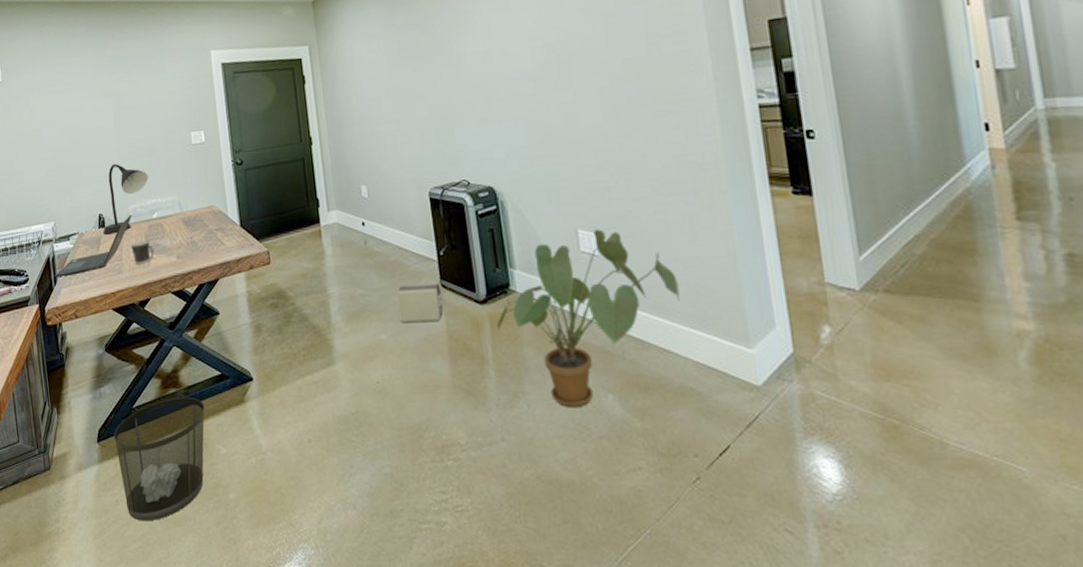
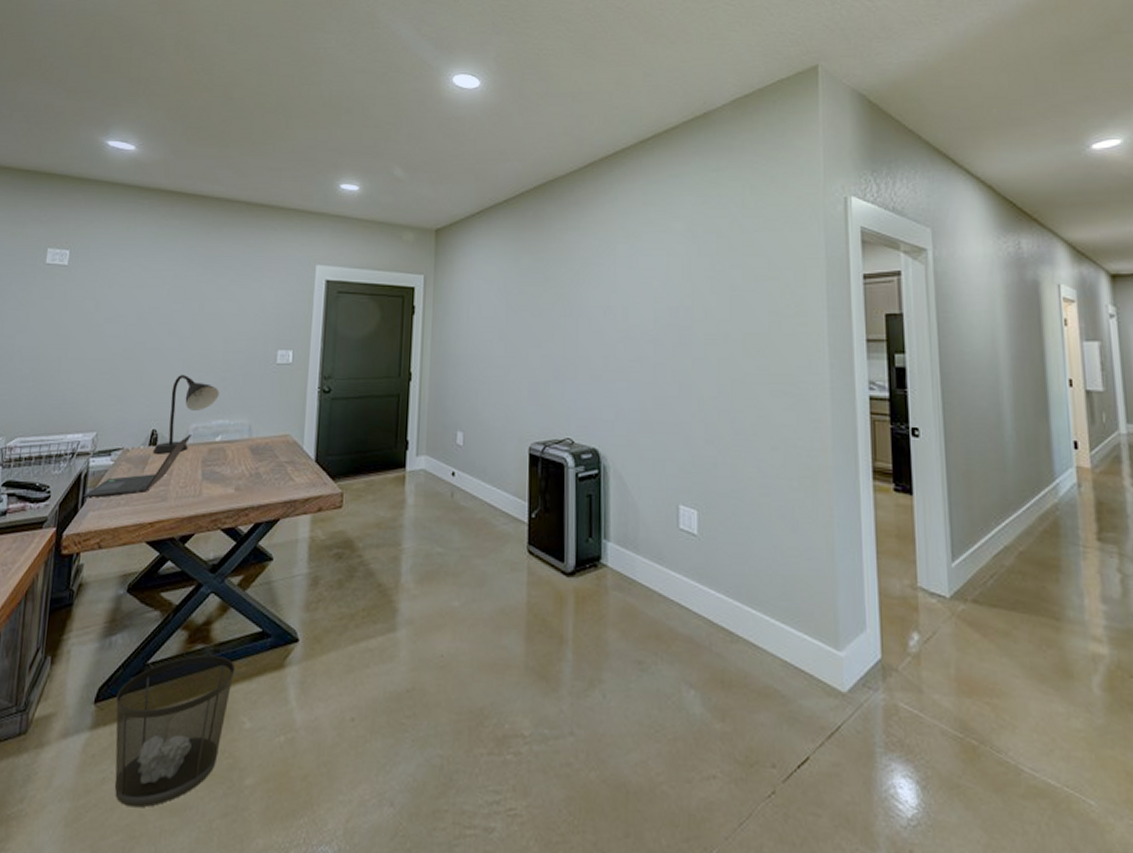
mug: present [131,241,154,264] -> none [183,466,210,493]
box: present [397,282,444,322] -> none [476,545,528,591]
house plant: present [496,229,680,407] -> none [581,507,774,702]

